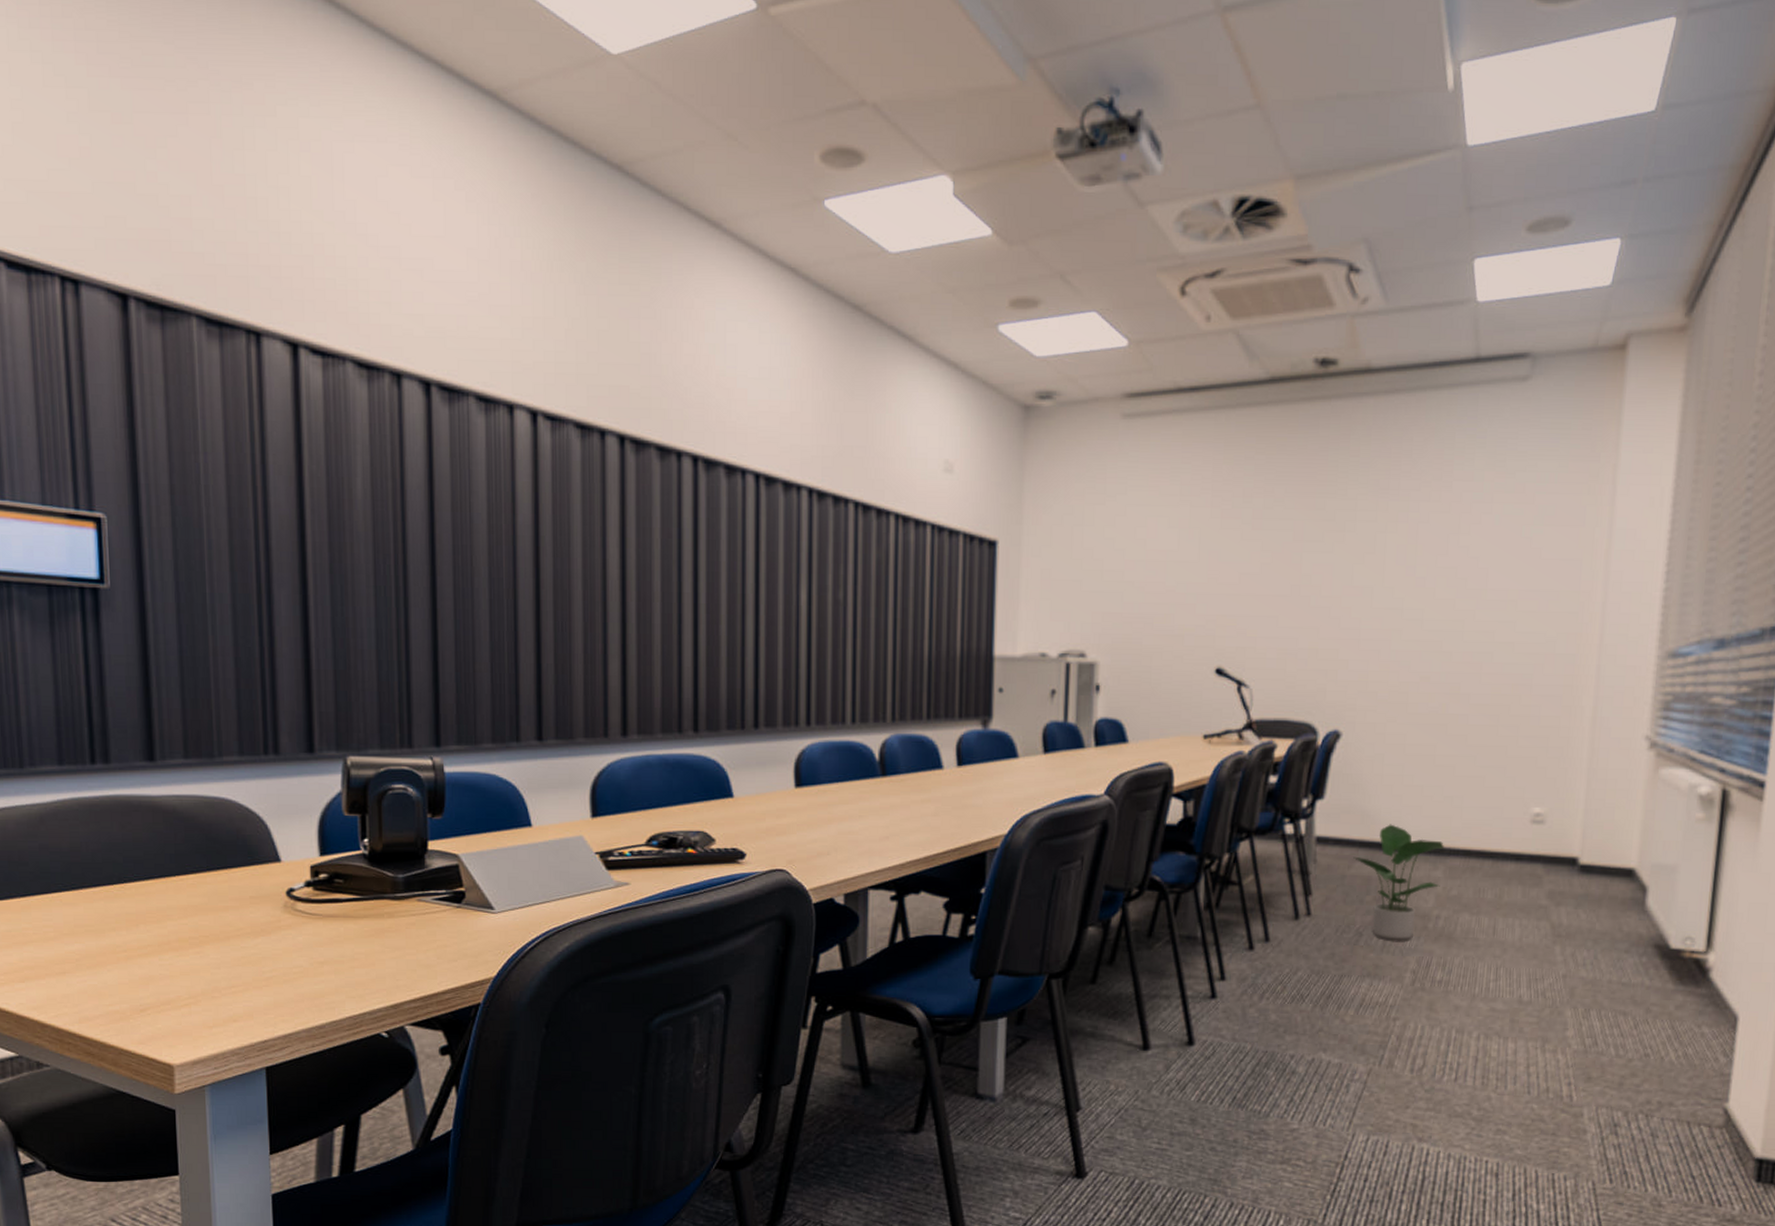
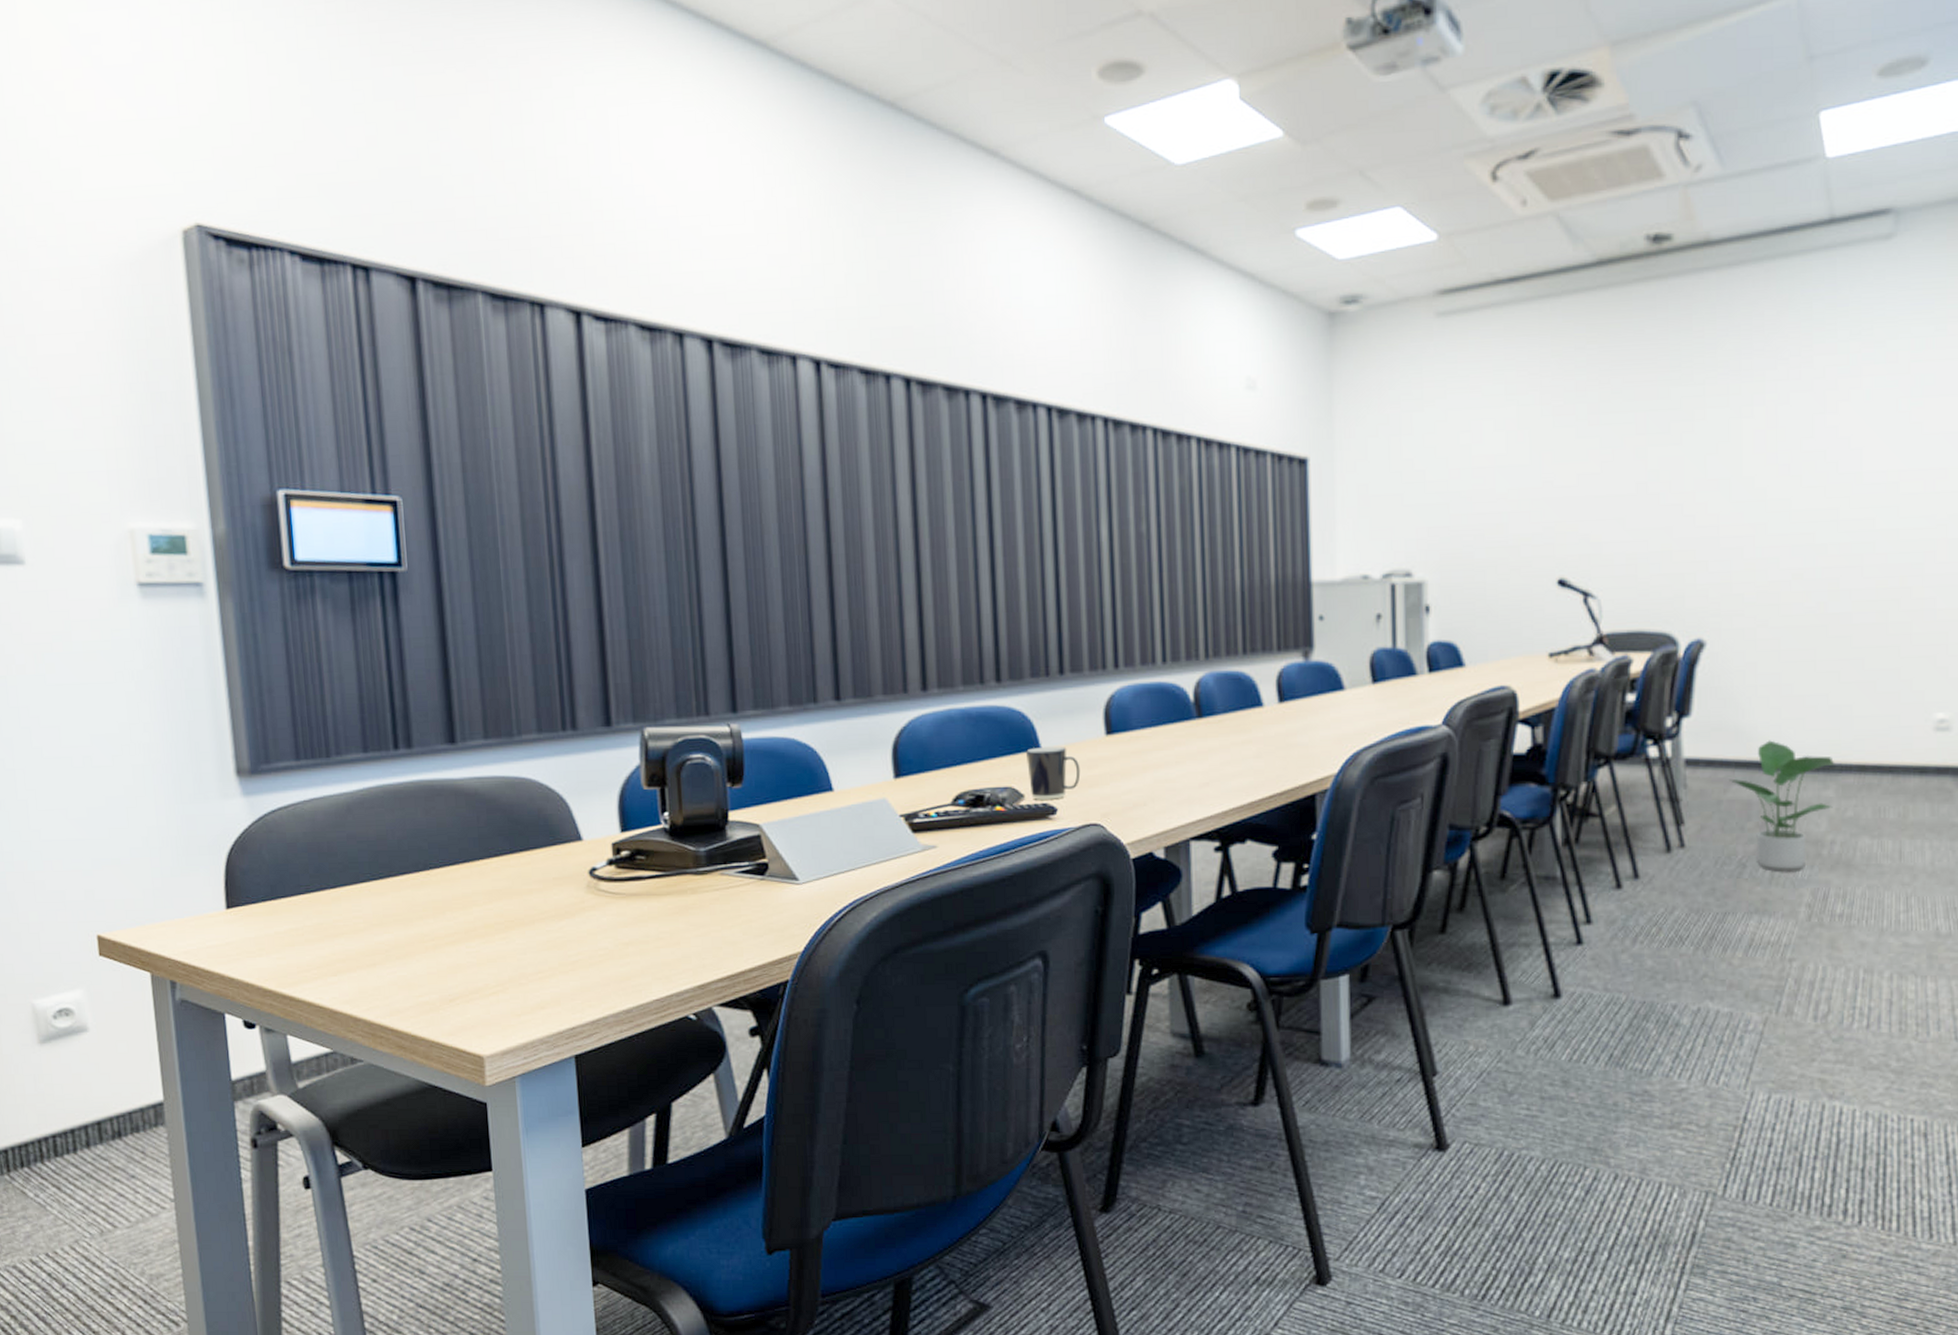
mug: none [718,795,770,845] -> present [1025,746,1081,800]

